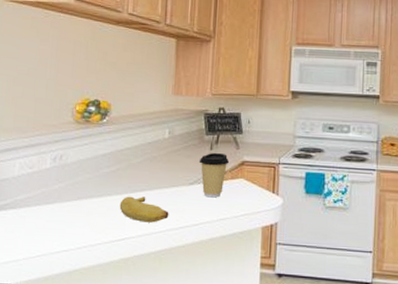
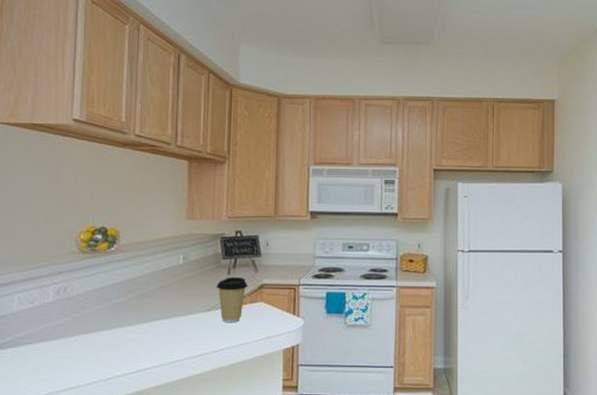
banana: present [119,196,169,223] -> none [132,326,186,353]

